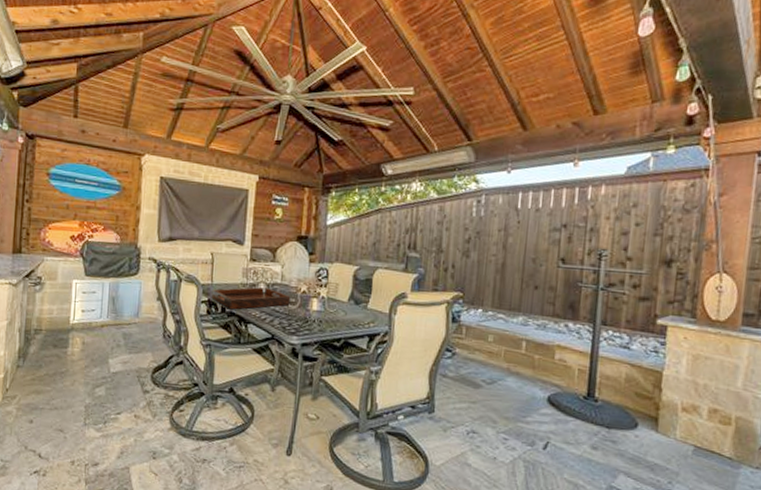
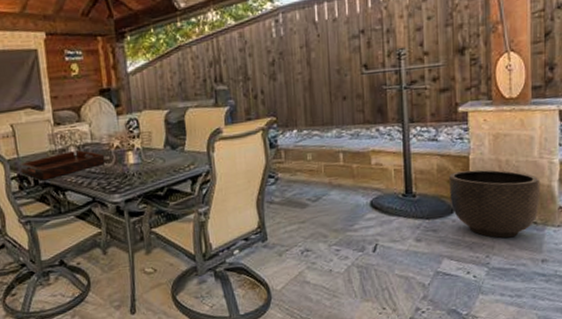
planter: none [635,385,742,469] -> present [448,169,541,239]

